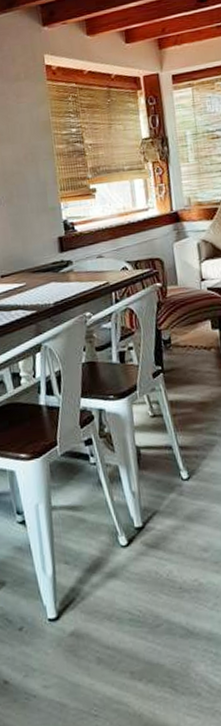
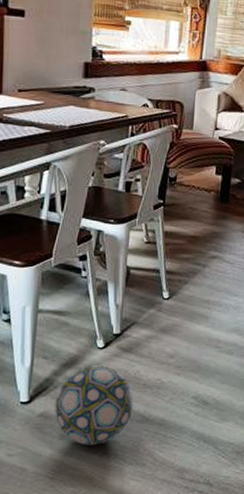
ball: none [85,567,173,671] -> present [55,365,134,445]

